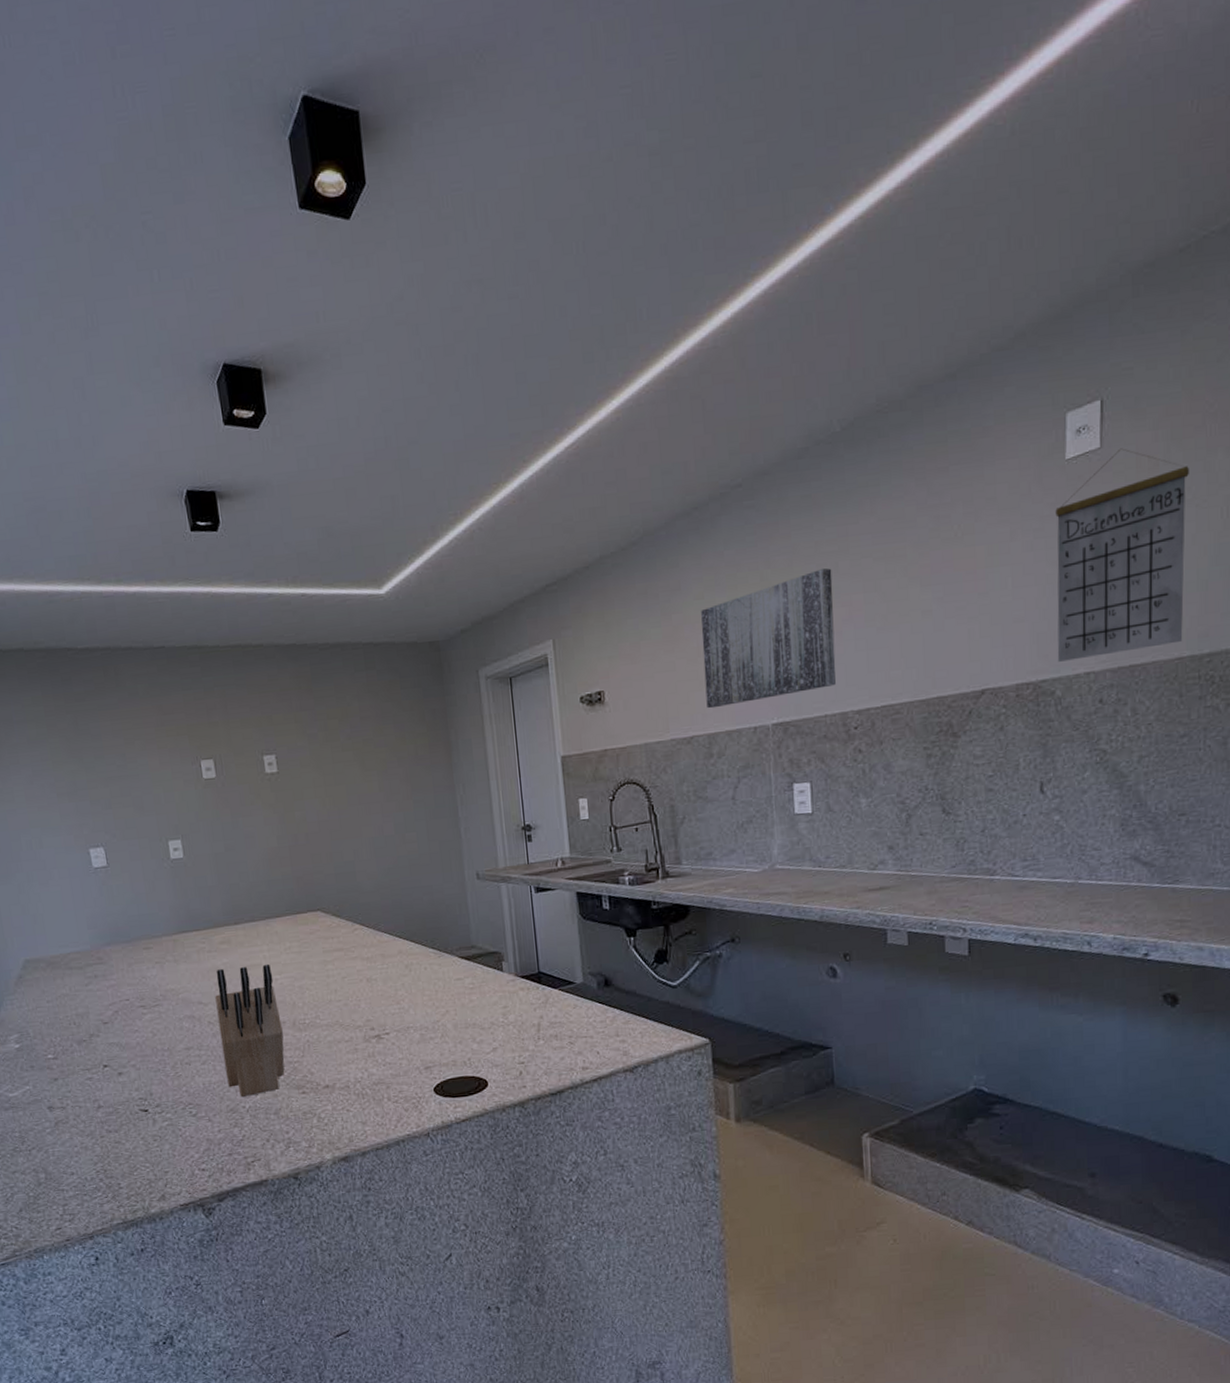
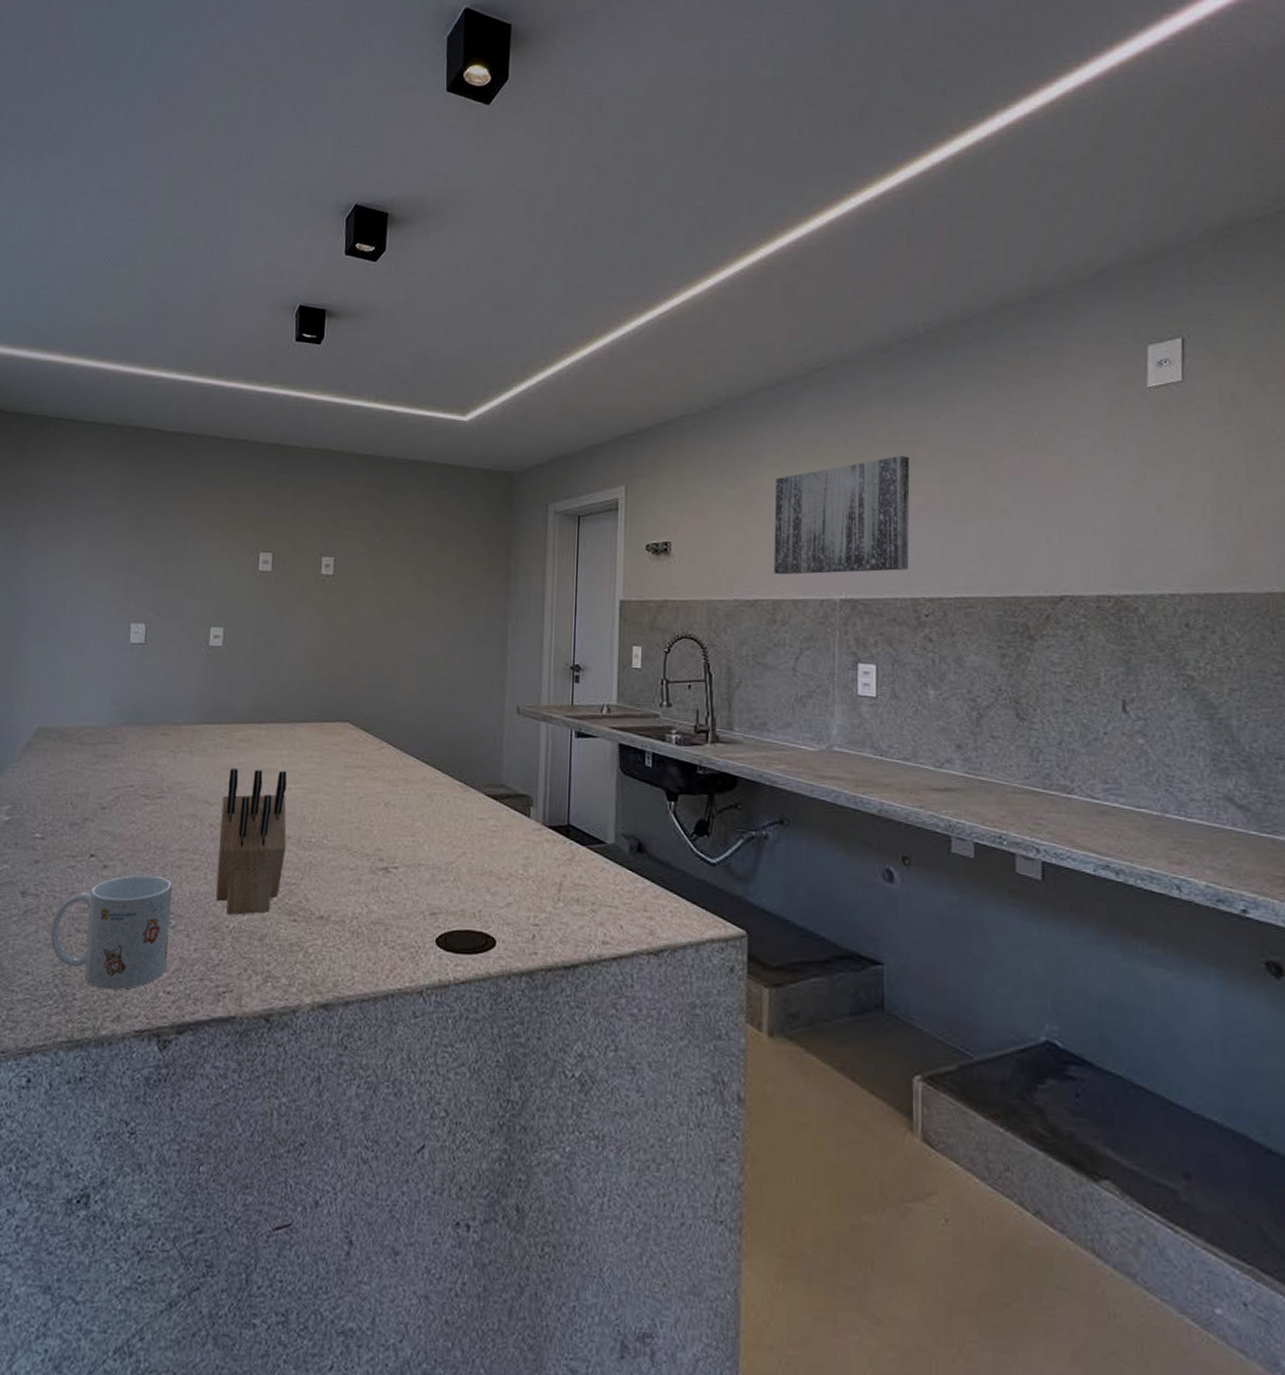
mug: none [83,1074,197,1176] -> present [50,874,173,990]
calendar: present [1055,448,1189,662] -> none [1137,384,1273,580]

